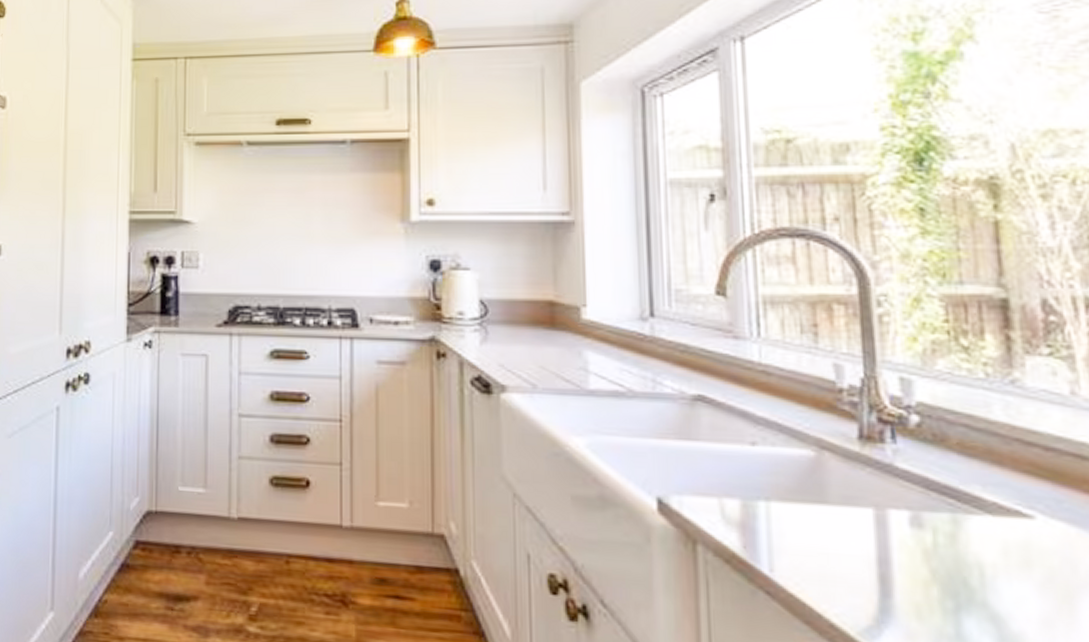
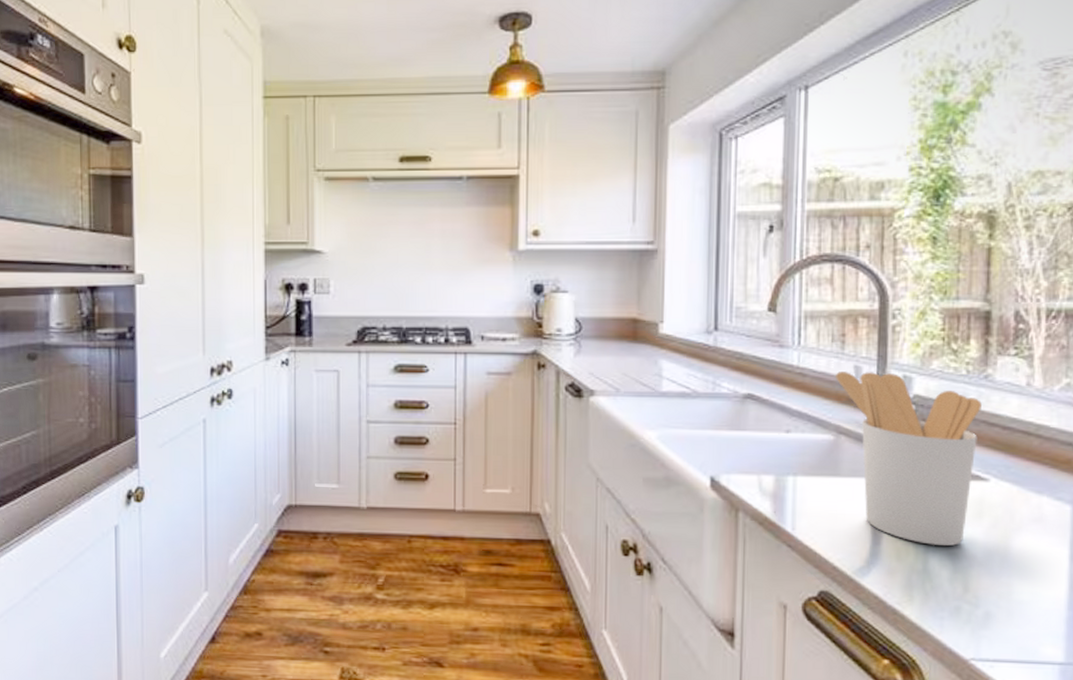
utensil holder: none [810,370,1012,604] -> present [836,372,982,546]

